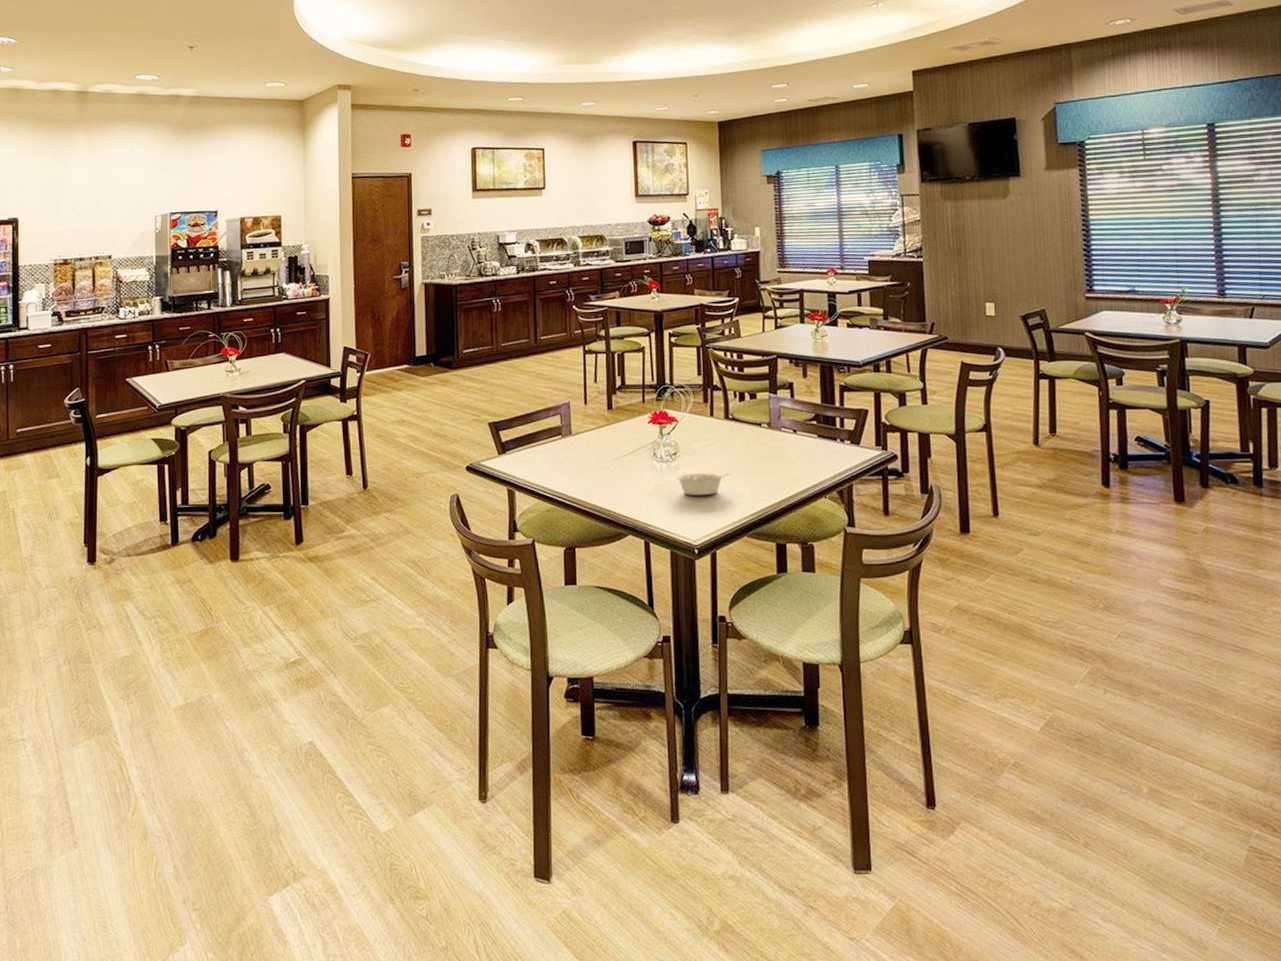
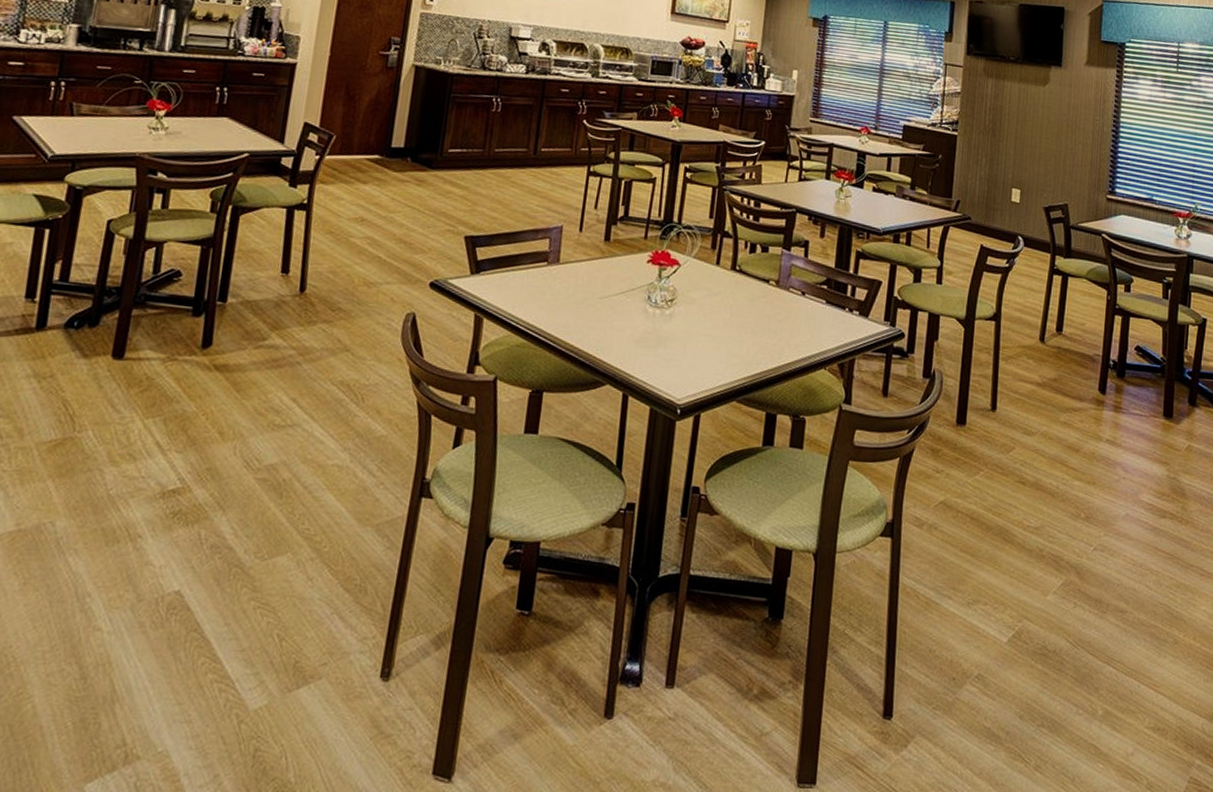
legume: present [675,472,730,496] -> none [667,323,729,351]

